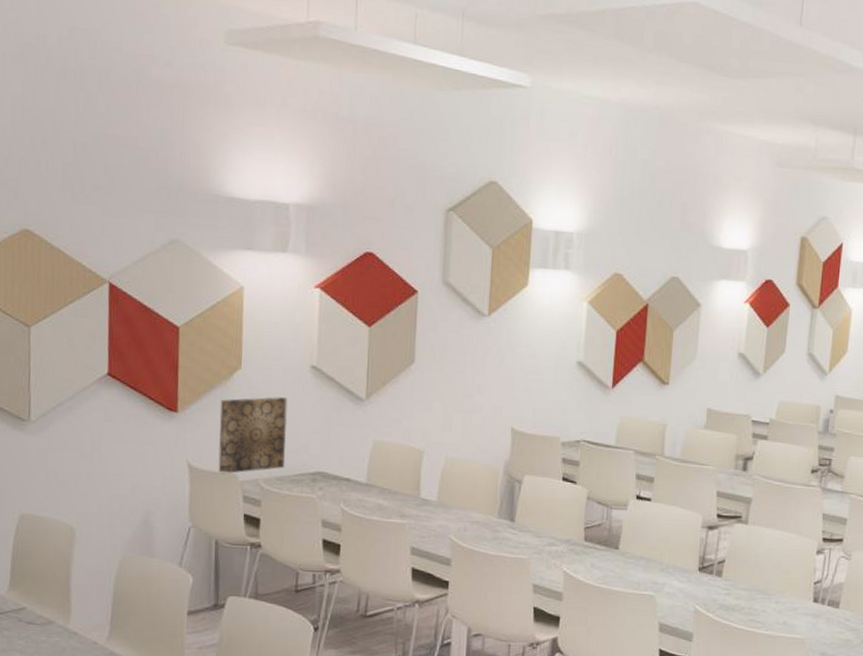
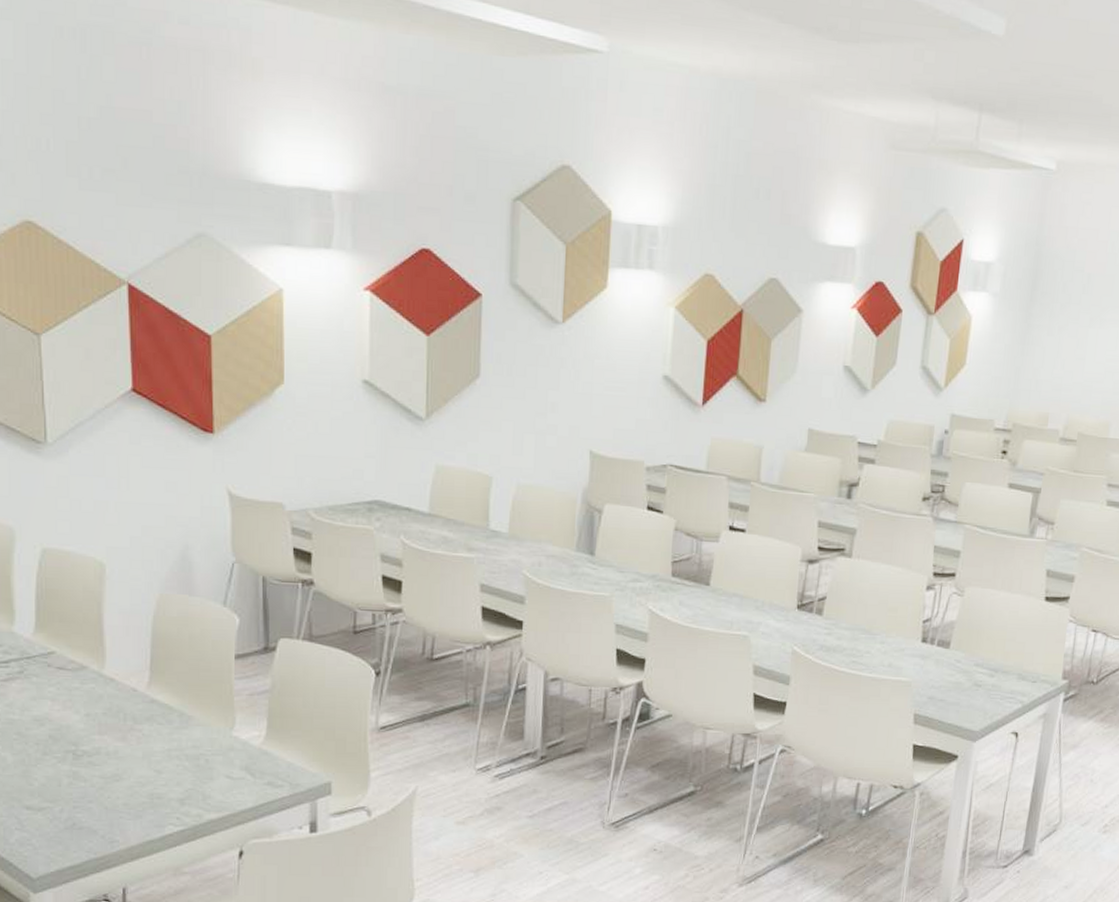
wall art: present [218,397,288,475] -> none [261,416,338,504]

